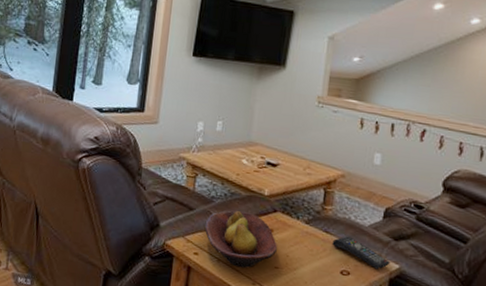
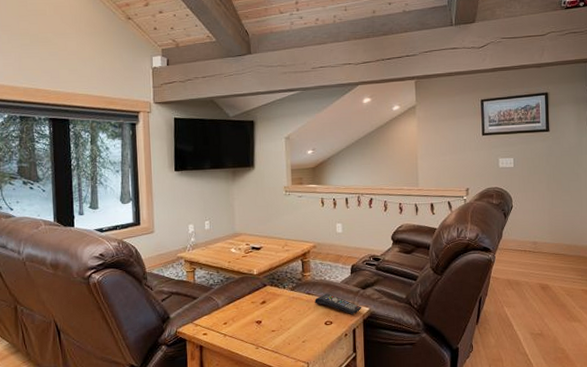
fruit bowl: present [204,210,278,269] -> none [208,291,272,338]

